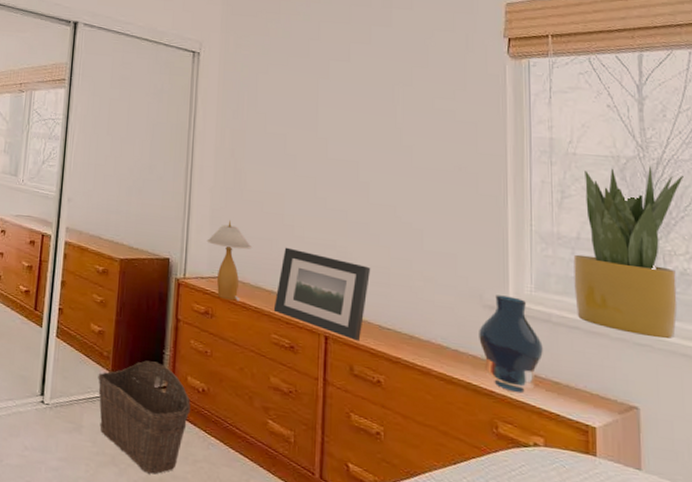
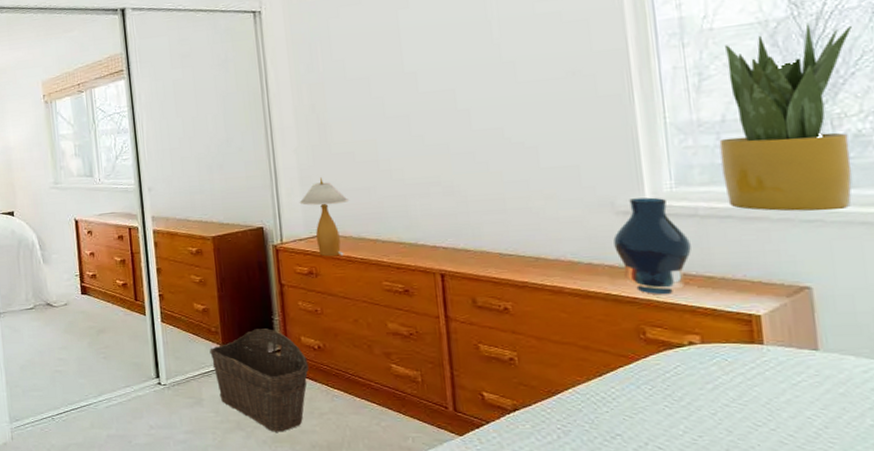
picture frame: present [273,247,371,341] -> none [381,193,483,273]

